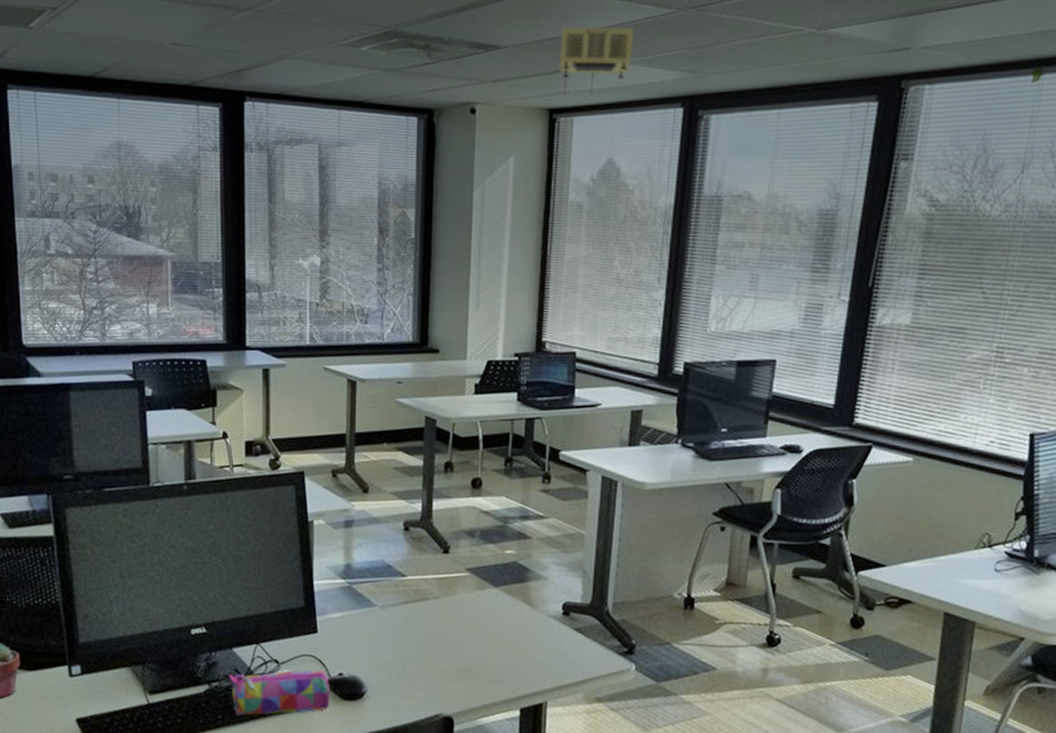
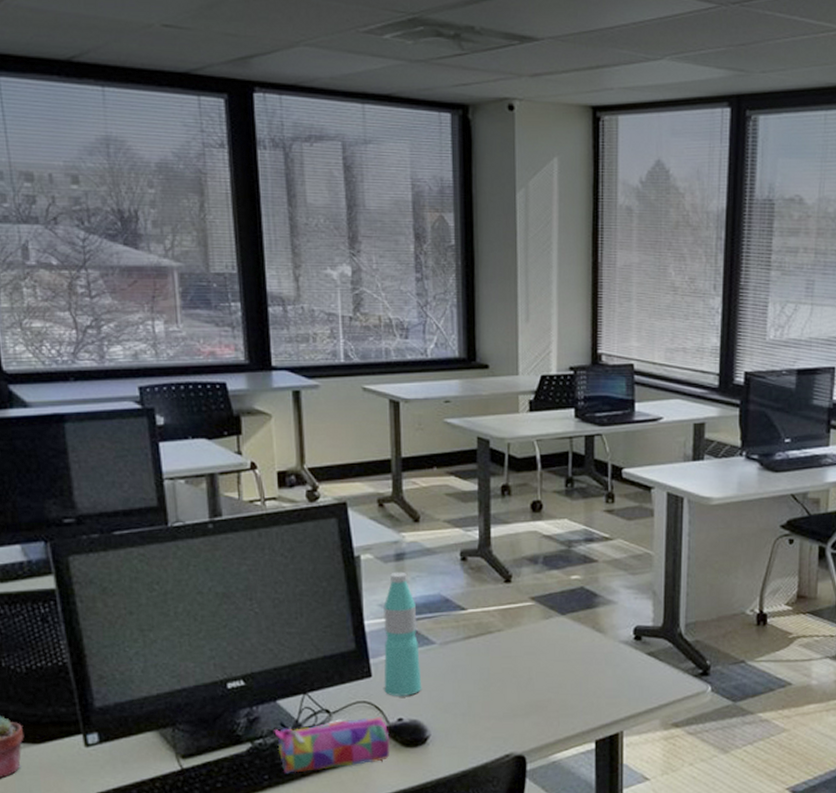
water bottle: none [328,537,362,653] -> present [383,571,422,696]
projector: present [559,27,634,96] -> none [600,19,676,94]

